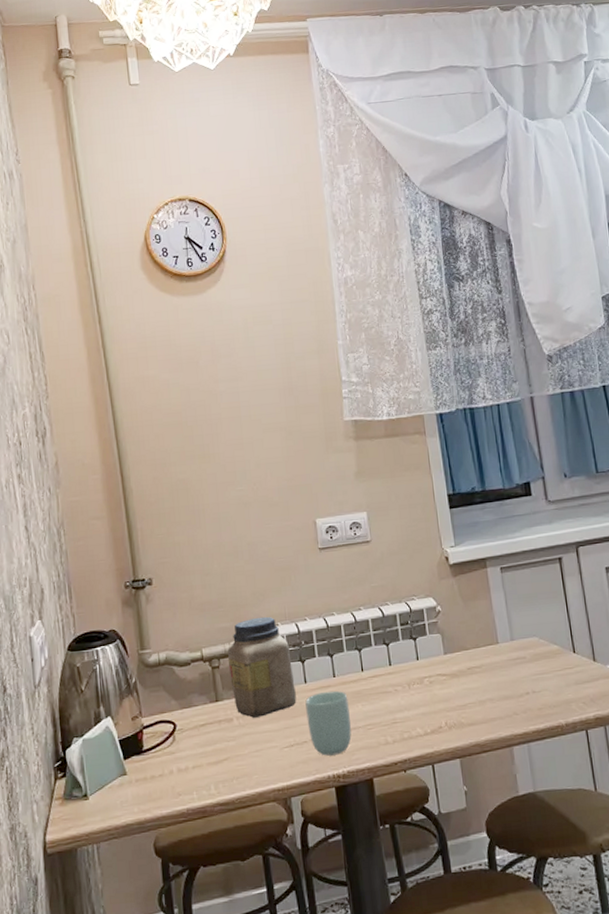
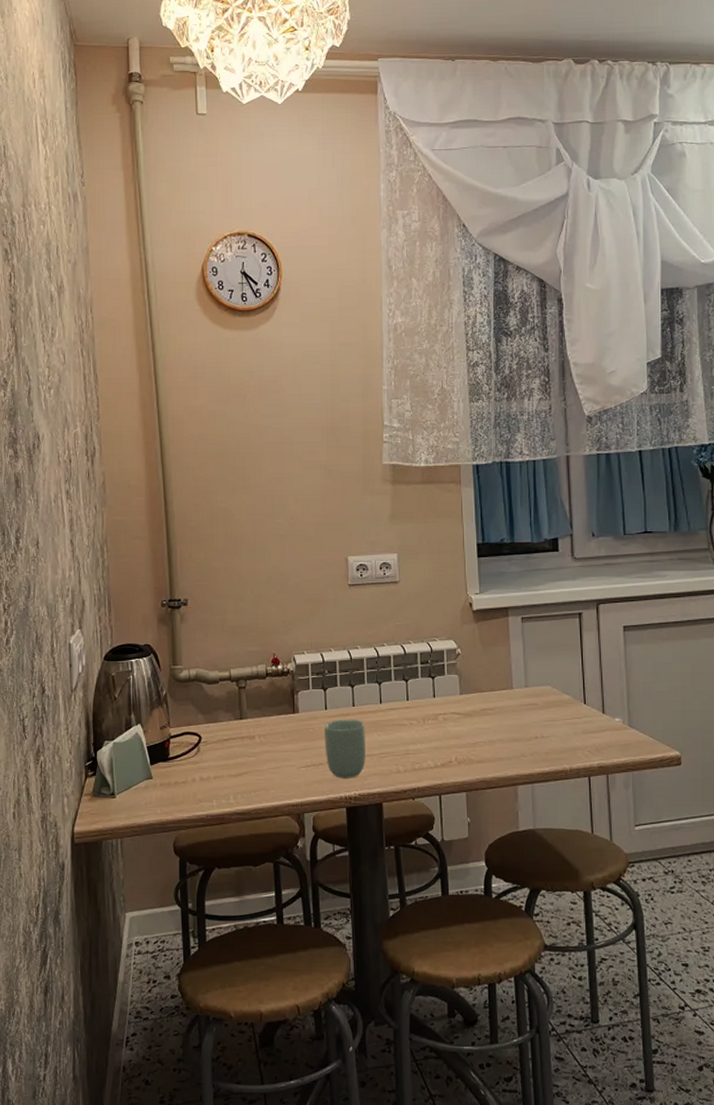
jar: present [228,616,297,719] -> none [255,644,316,738]

